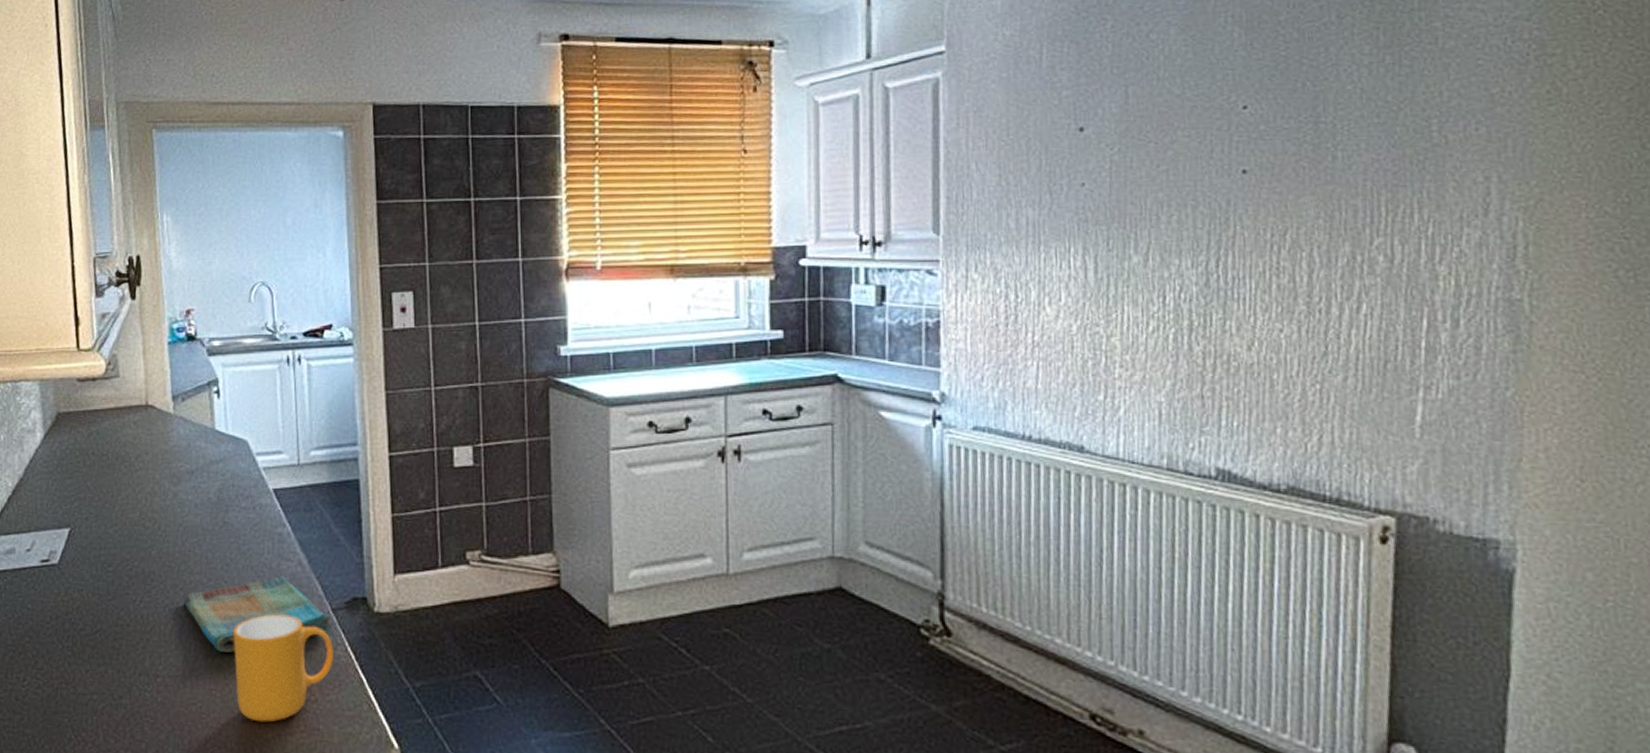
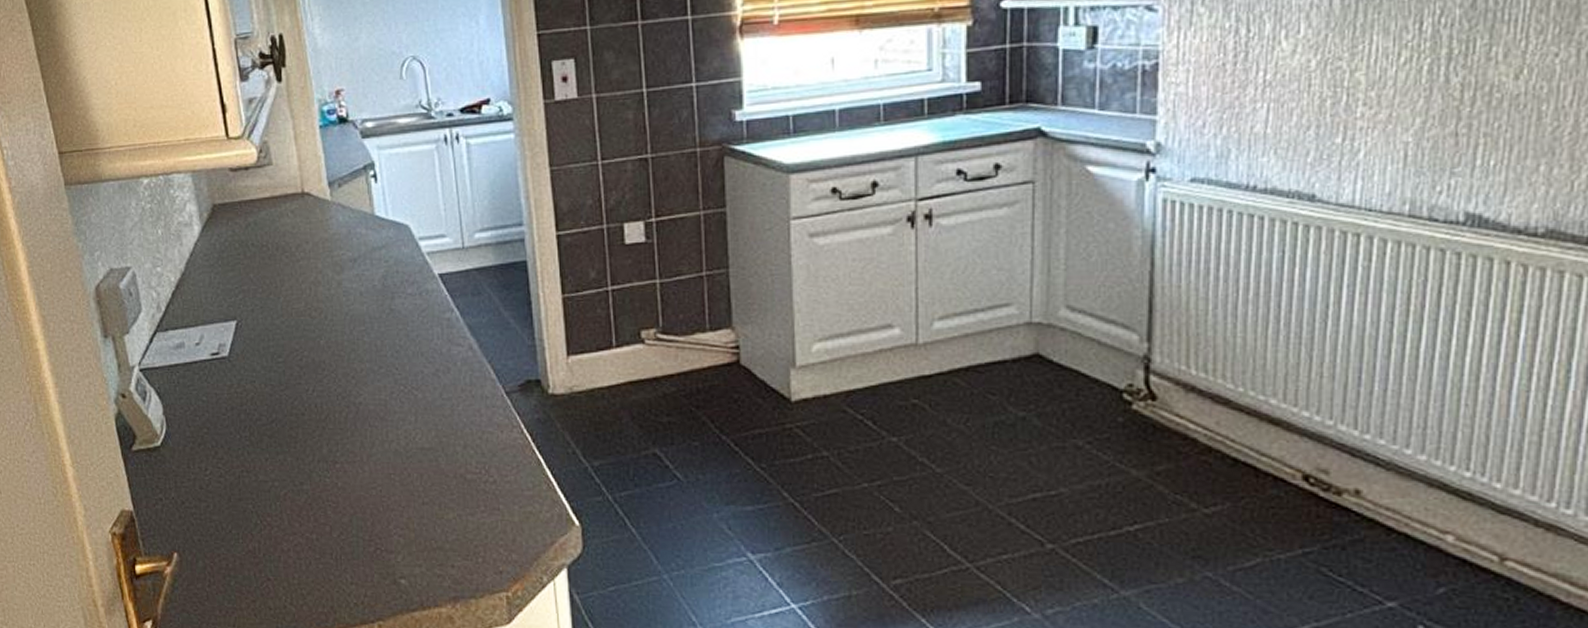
dish towel: present [183,576,333,652] -> none [356,361,508,438]
mug: present [233,614,334,723] -> none [408,399,510,504]

